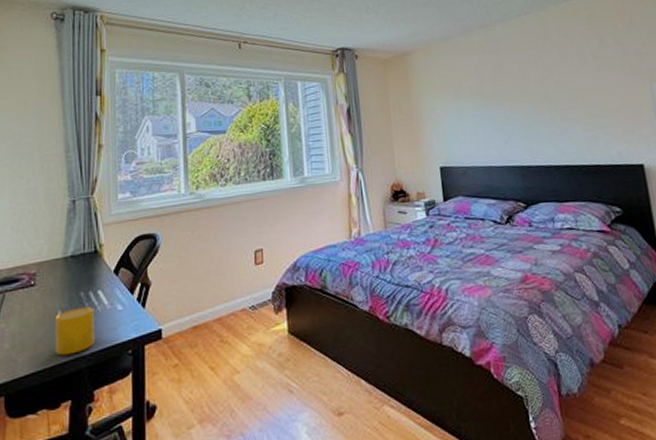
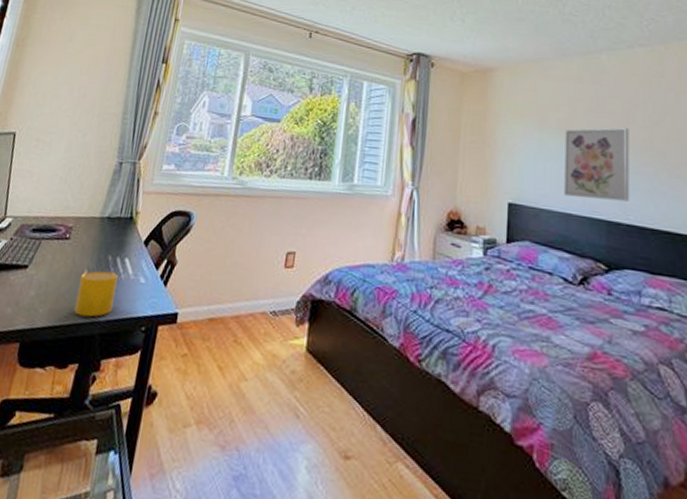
wall art: none [477,85,535,152] -> present [564,127,630,202]

